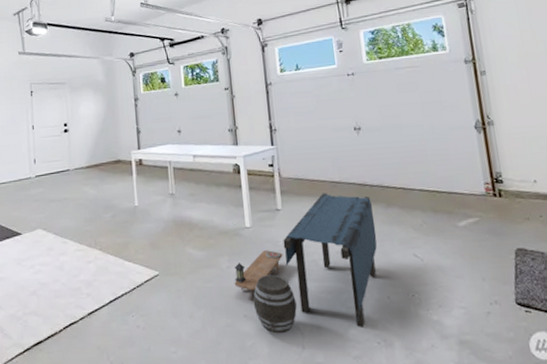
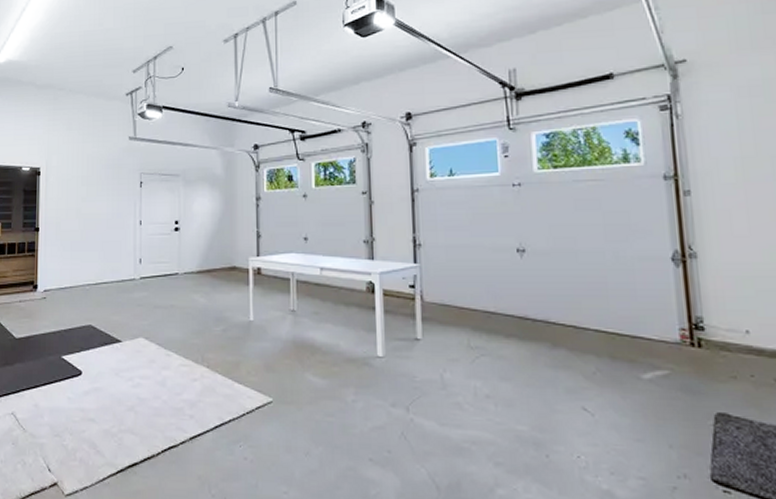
market stall: present [234,193,377,334] -> none [360,324,537,490]

